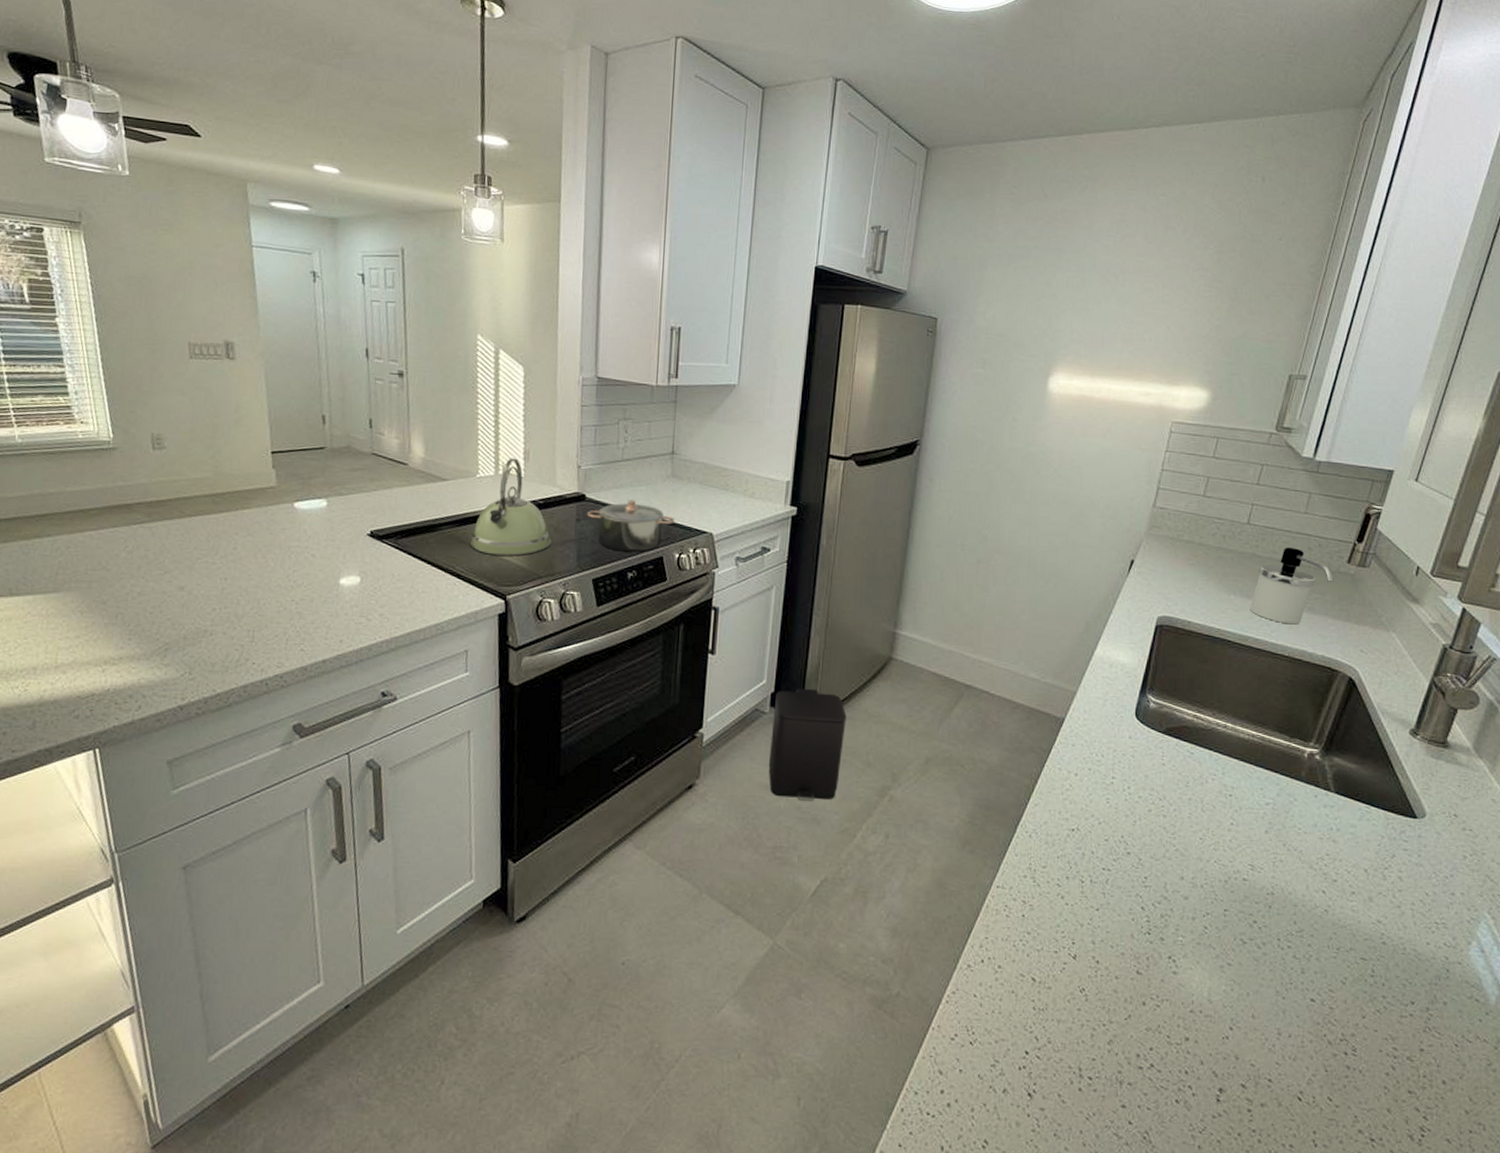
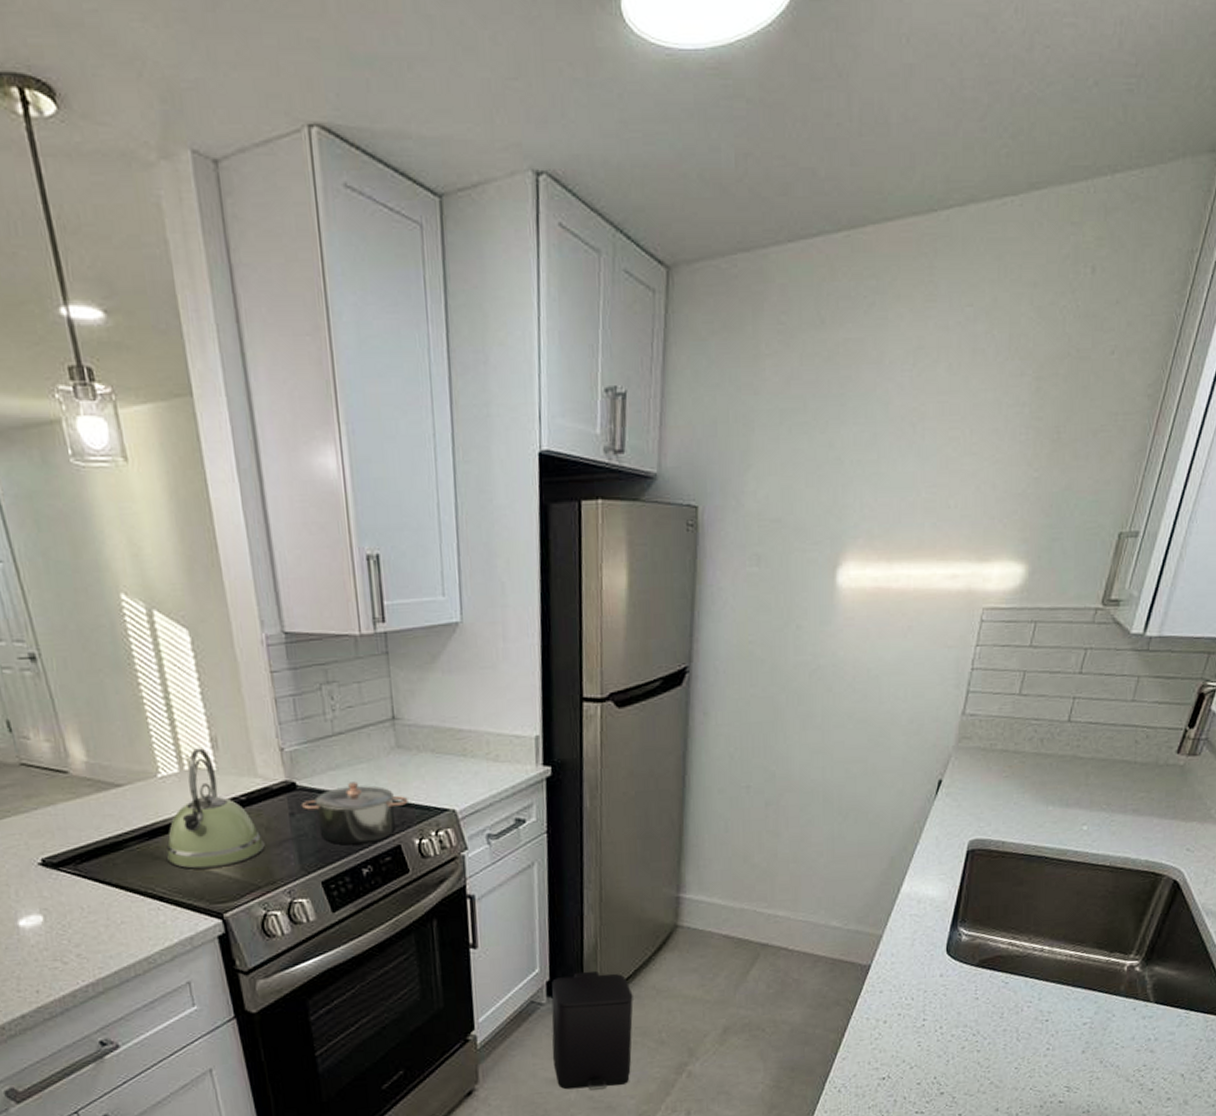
soap dispenser: present [1250,546,1333,625] -> none [1069,742,1161,831]

